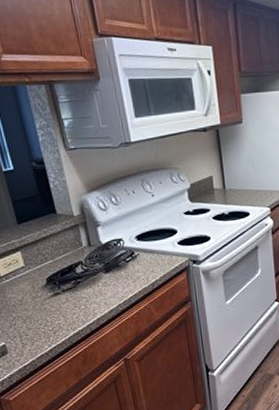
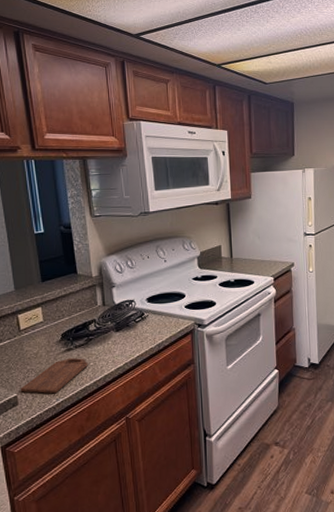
cutting board: none [8,302,79,341] -> present [20,357,88,394]

